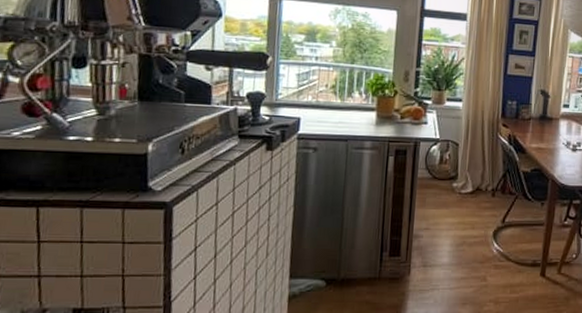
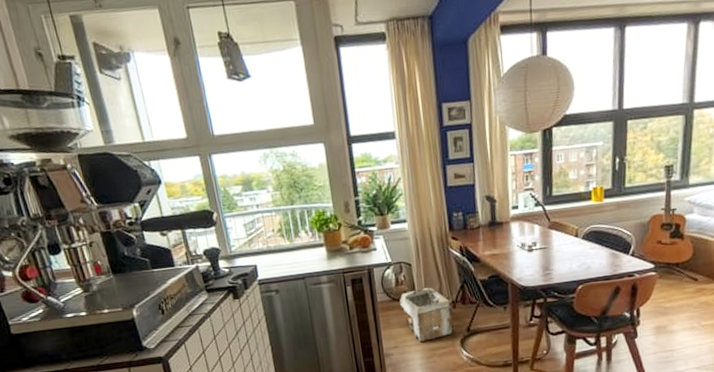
storage bin: none [440,170,492,228] -> present [400,287,454,343]

